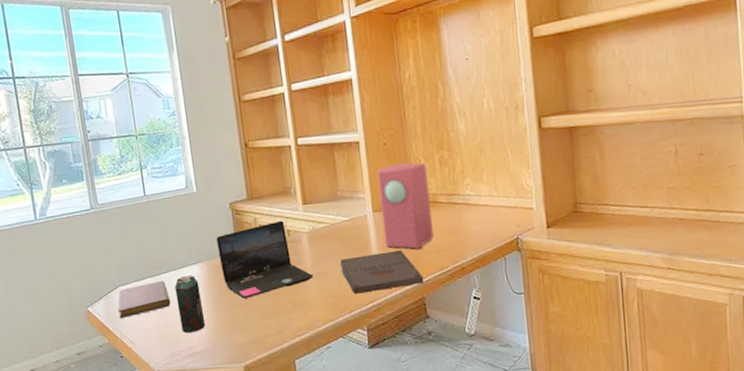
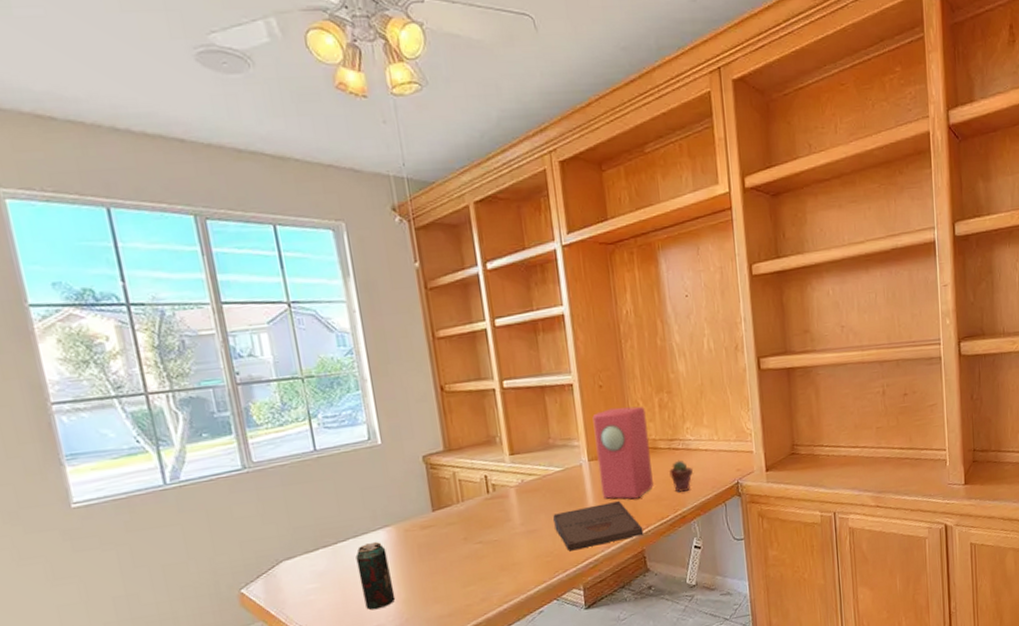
notebook: present [118,281,171,318] -> none [282,551,351,599]
laptop: present [216,220,313,299] -> none [407,473,523,565]
potted succulent: none [449,214,473,245] -> present [669,460,694,492]

